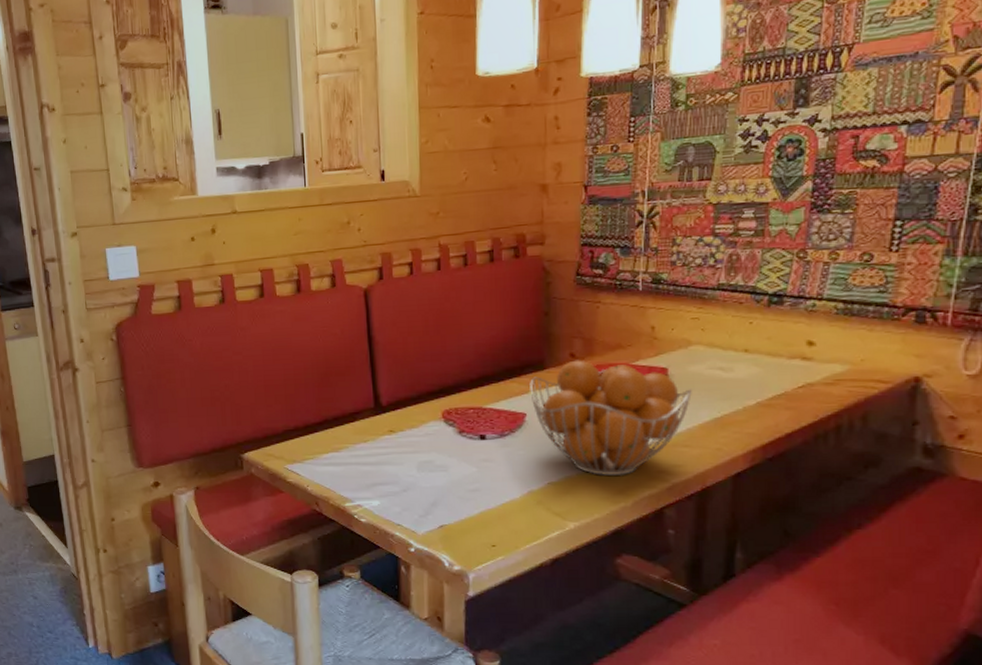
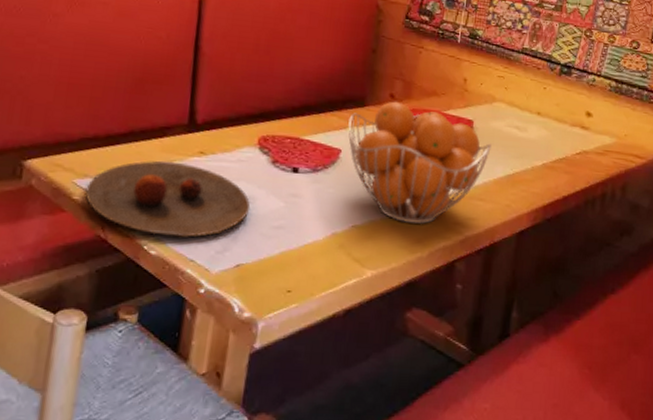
plate: none [296,441,445,505] -> present [85,160,251,237]

